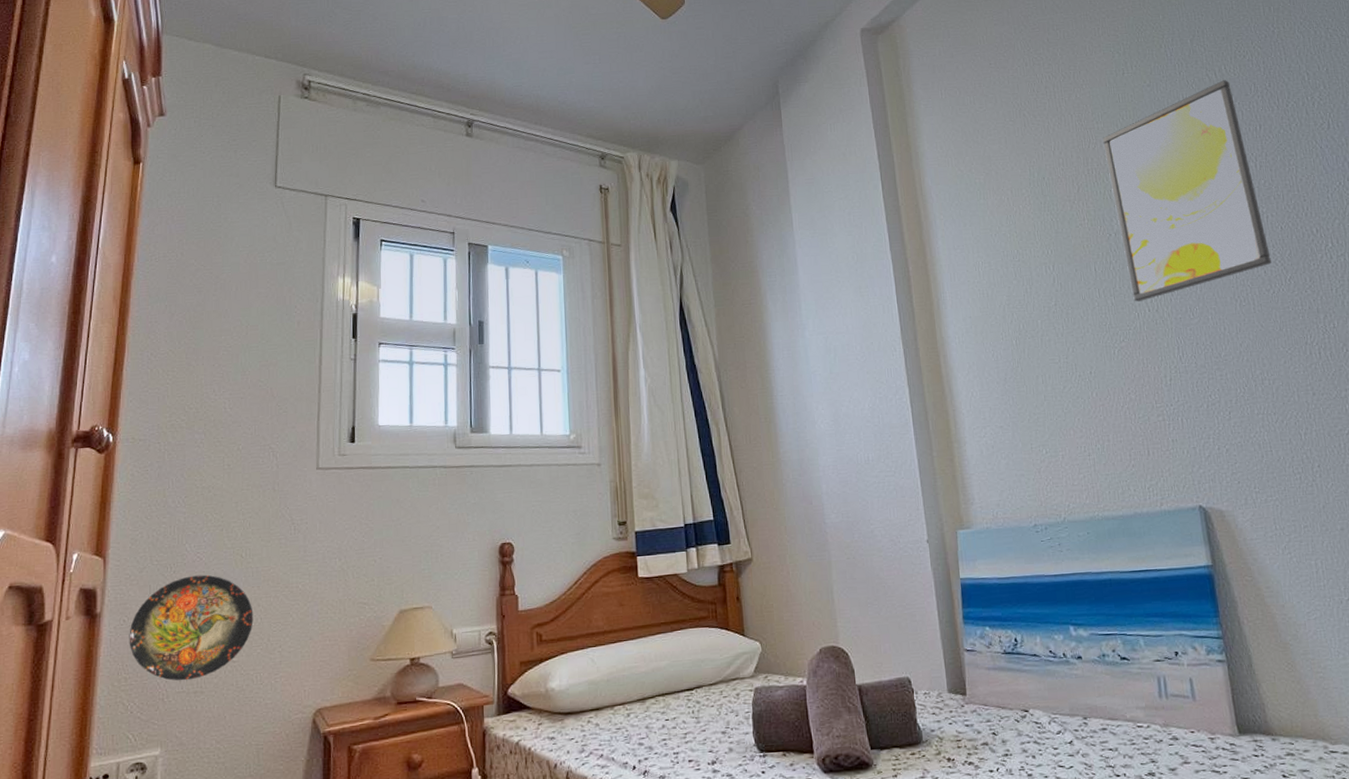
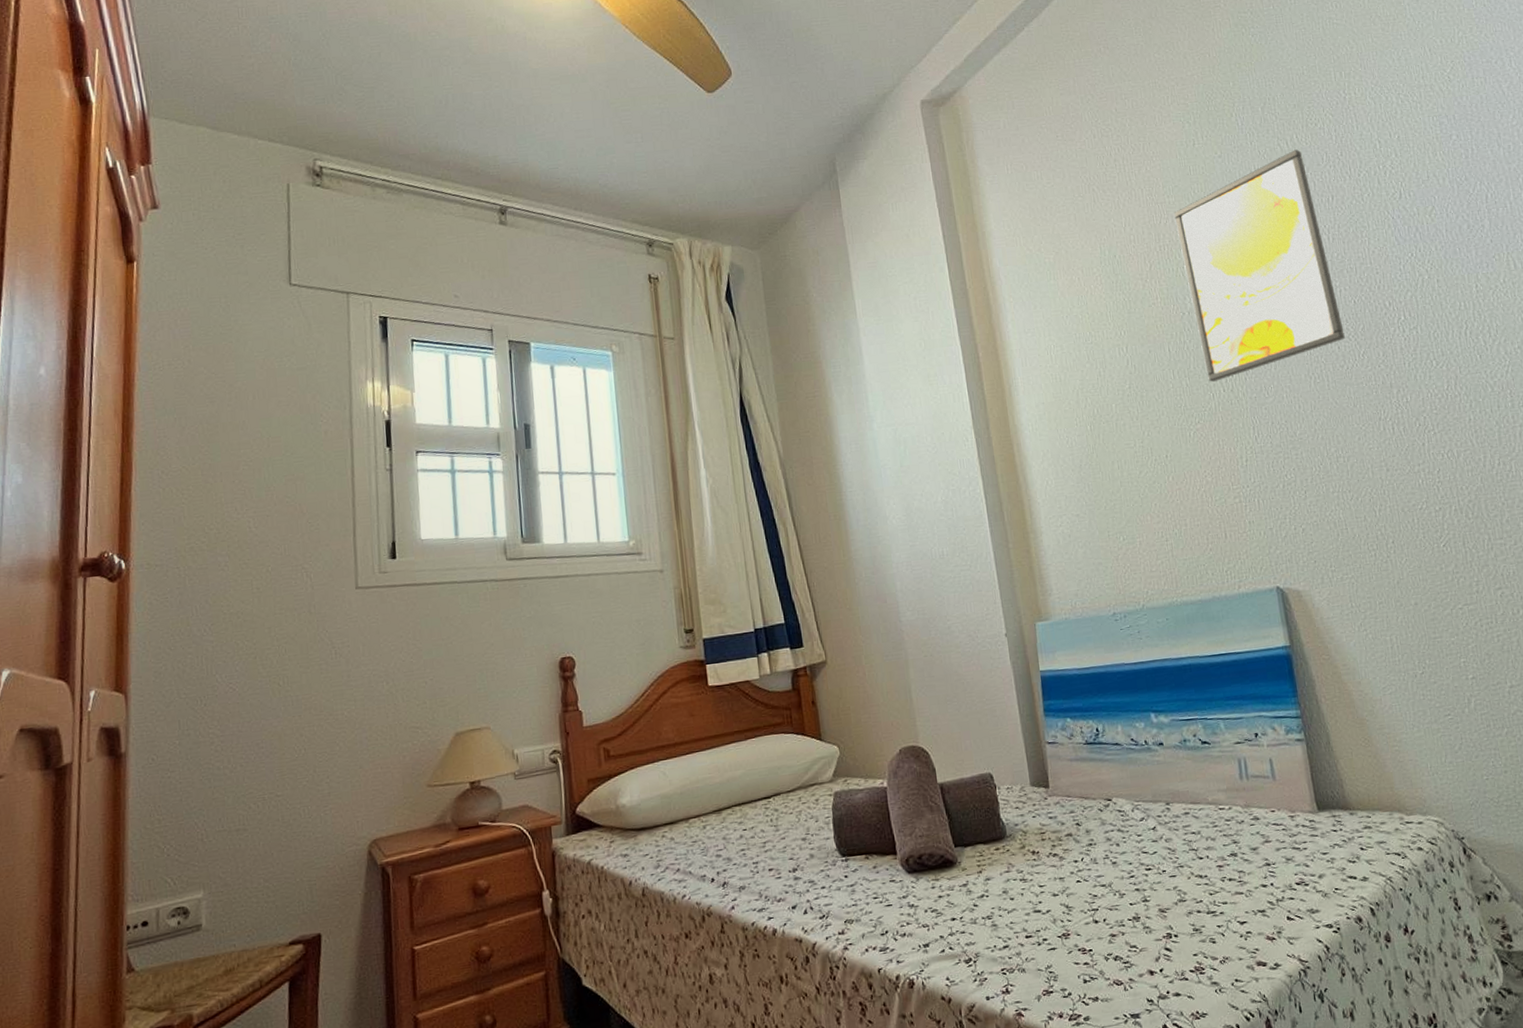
decorative plate: present [129,574,254,681] -> none [159,706,297,820]

